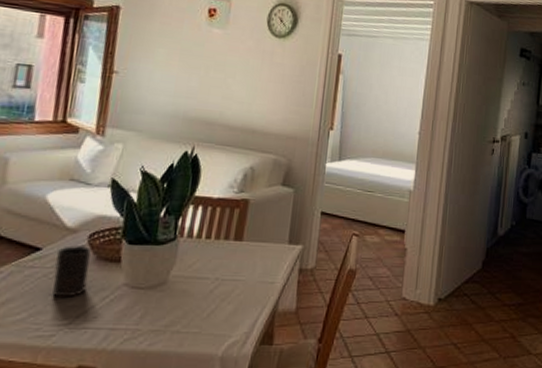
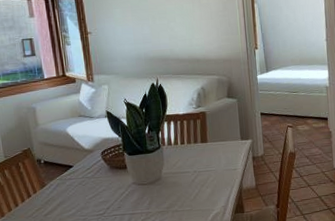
cup: present [52,244,92,297] -> none [83,160,109,197]

